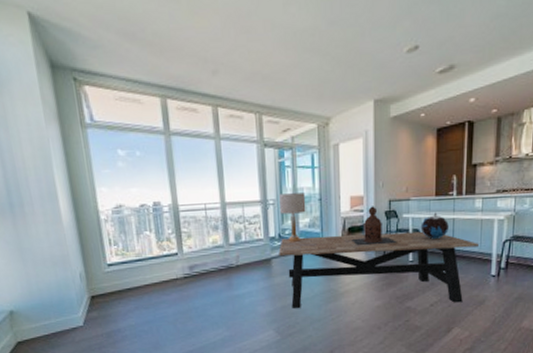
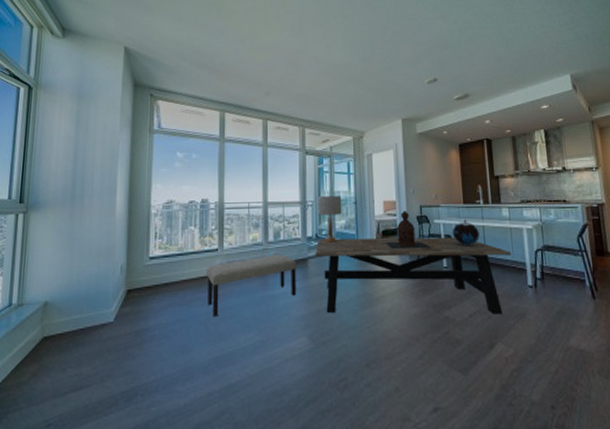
bench: none [169,256,262,317] -> present [207,255,298,317]

